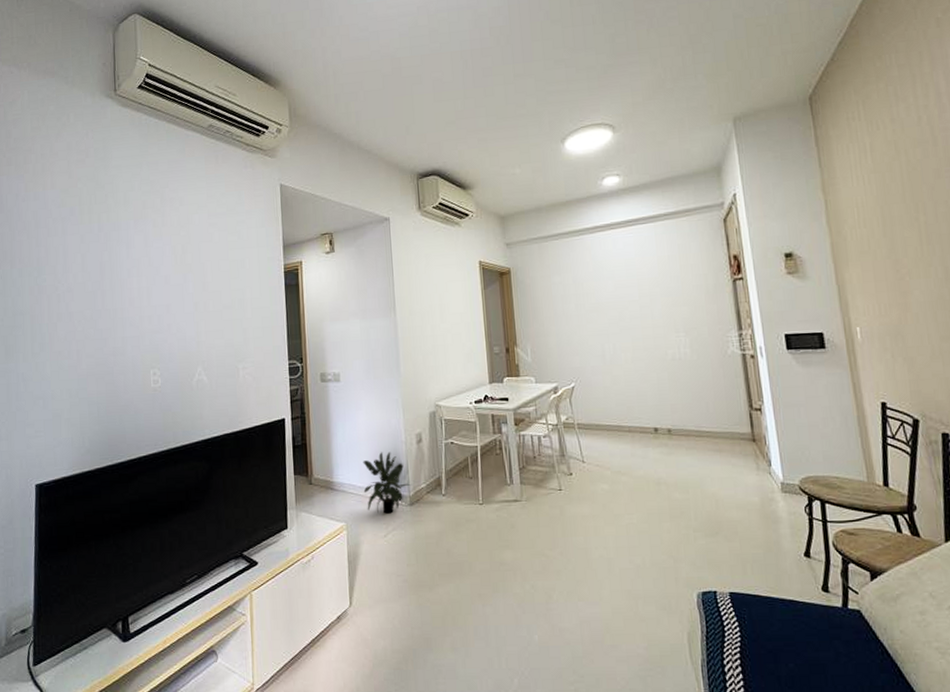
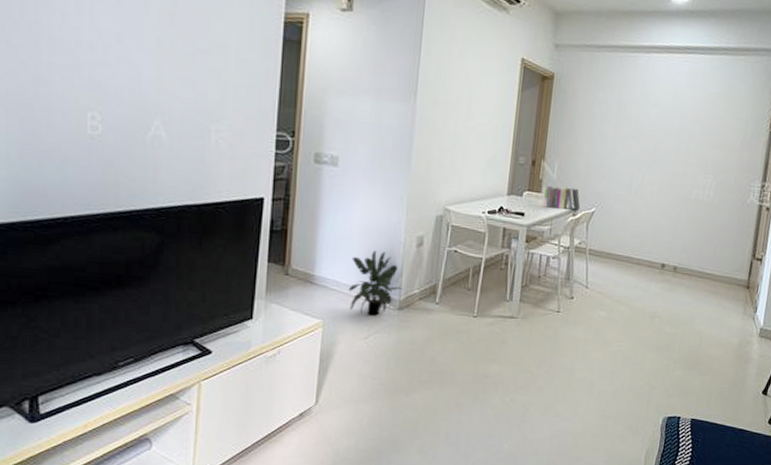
books: none [520,366,560,390] -> present [541,185,580,210]

